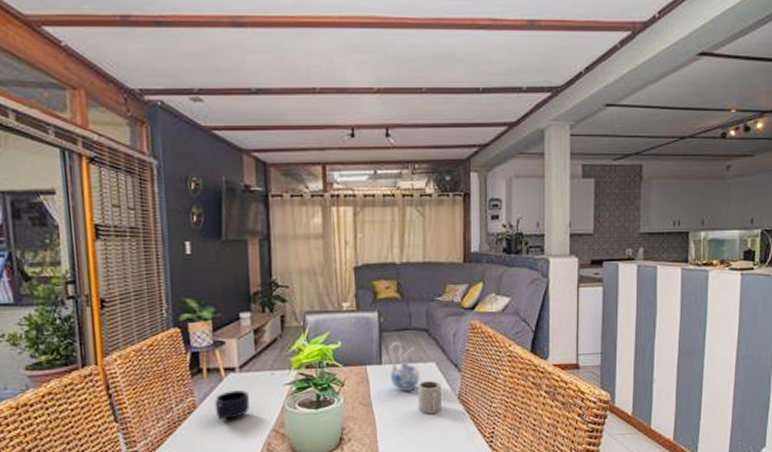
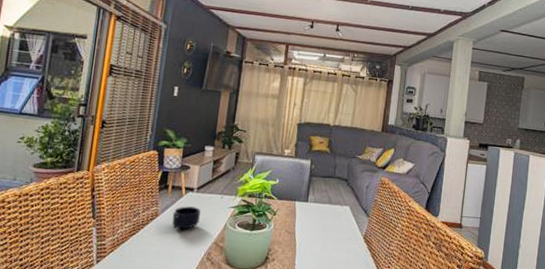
ceramic pitcher: present [390,342,420,391] -> none [312,186,337,227]
cup: present [417,380,442,414] -> none [331,220,352,248]

